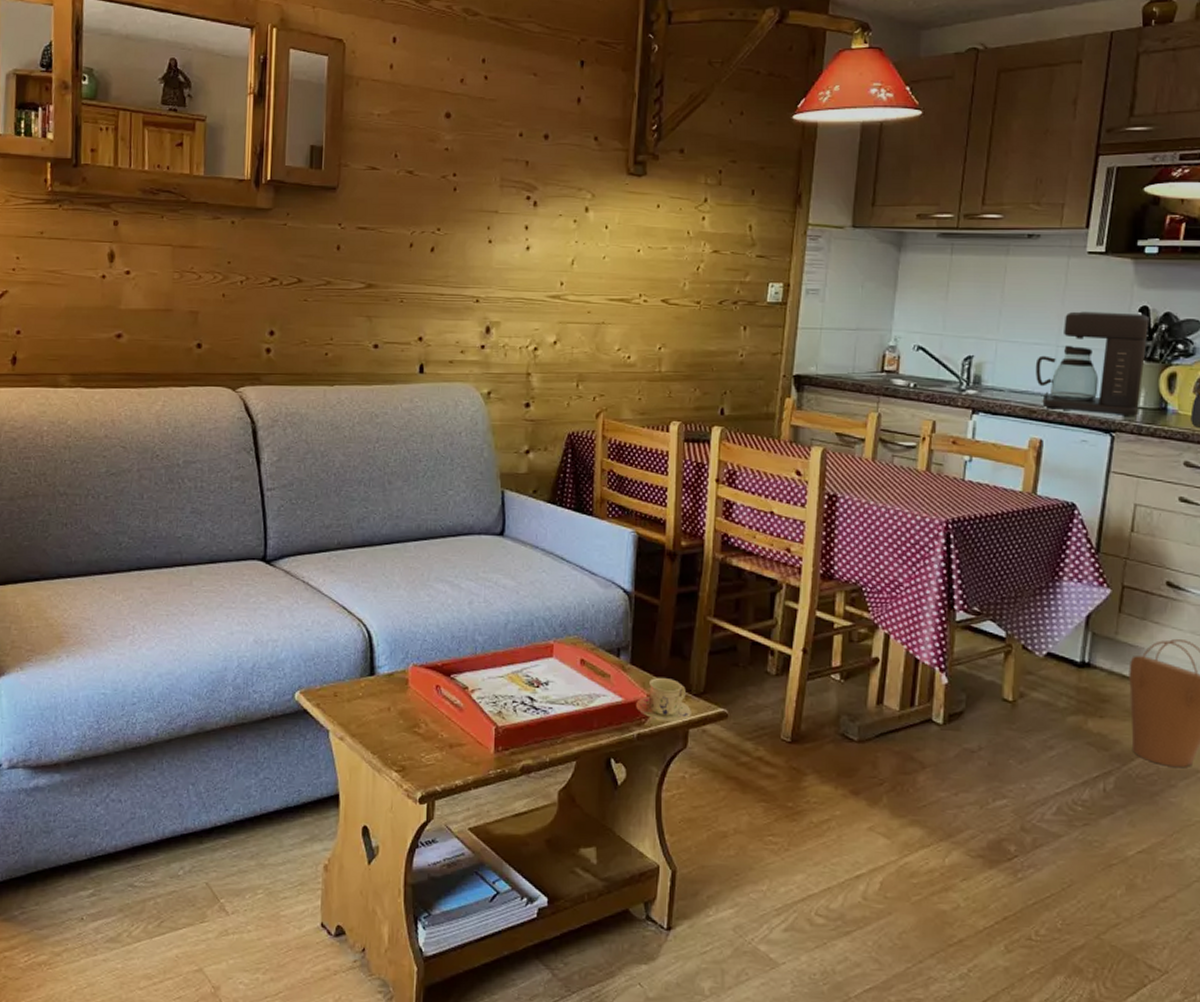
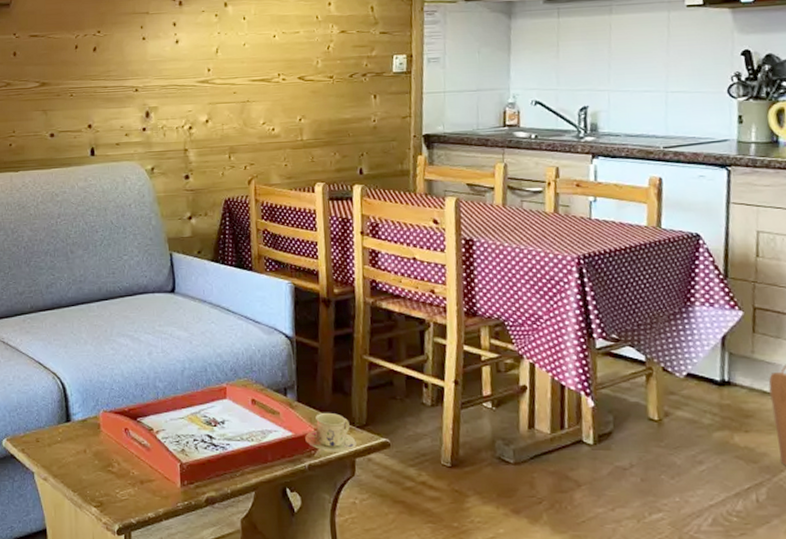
coffee maker: present [1035,311,1149,417] -> none [647,57,753,152]

